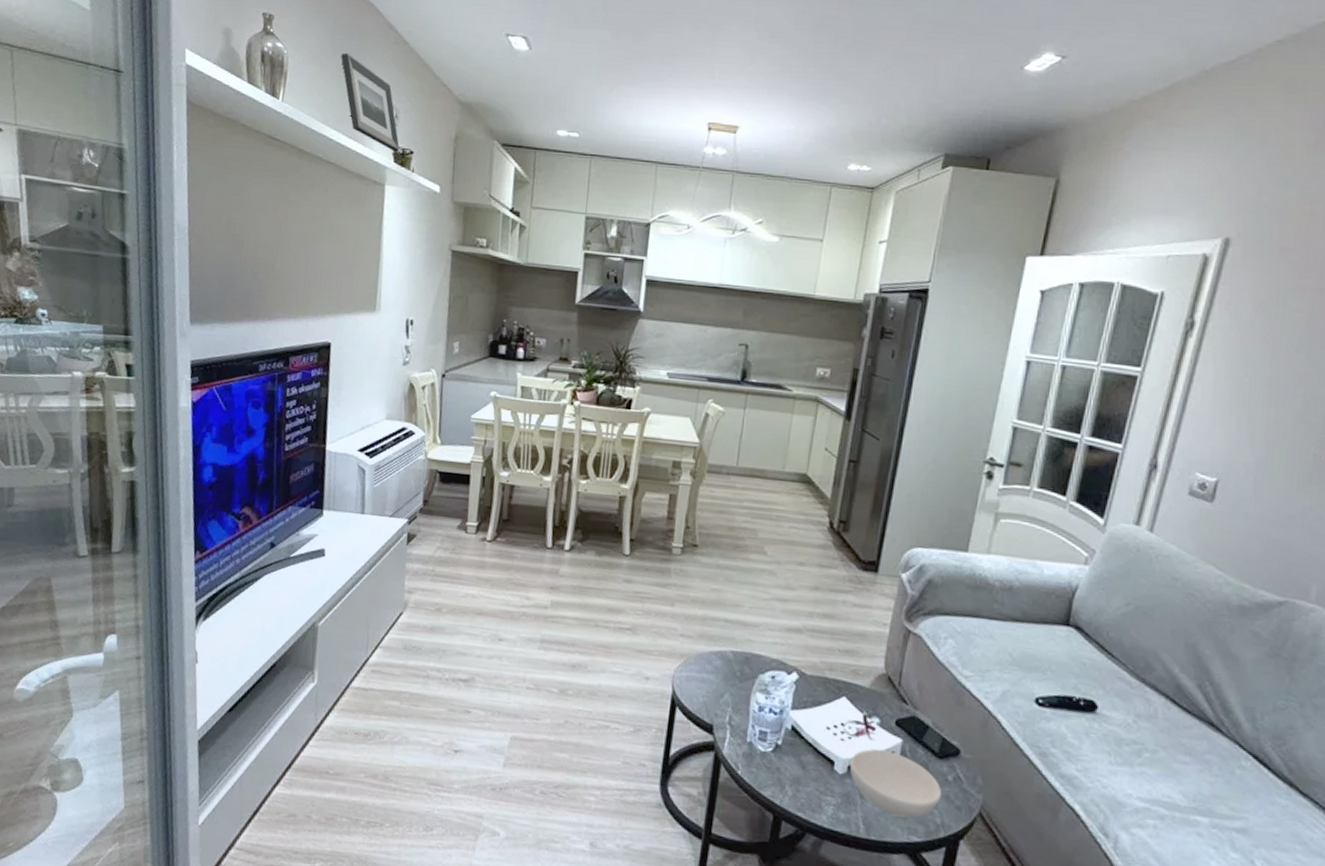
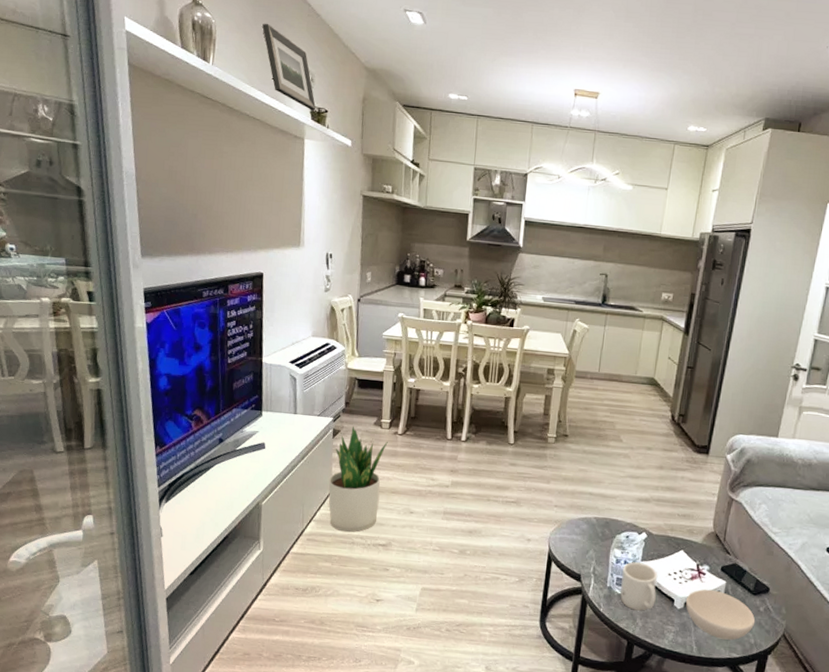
planter: none [399,530,474,664] -> present [328,426,388,533]
mug: none [764,710,813,775] -> present [620,562,658,611]

